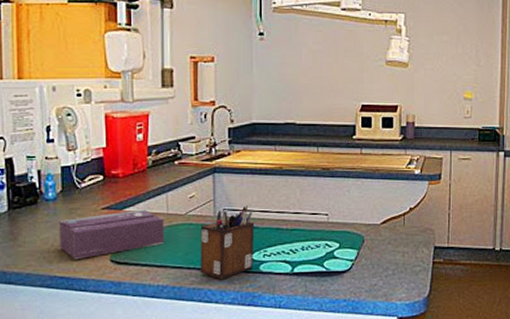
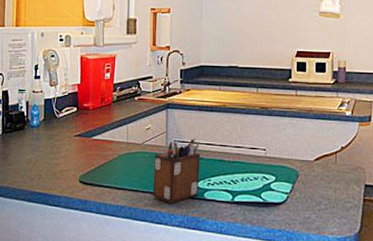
tissue box: present [58,209,165,260] -> none [39,137,125,179]

